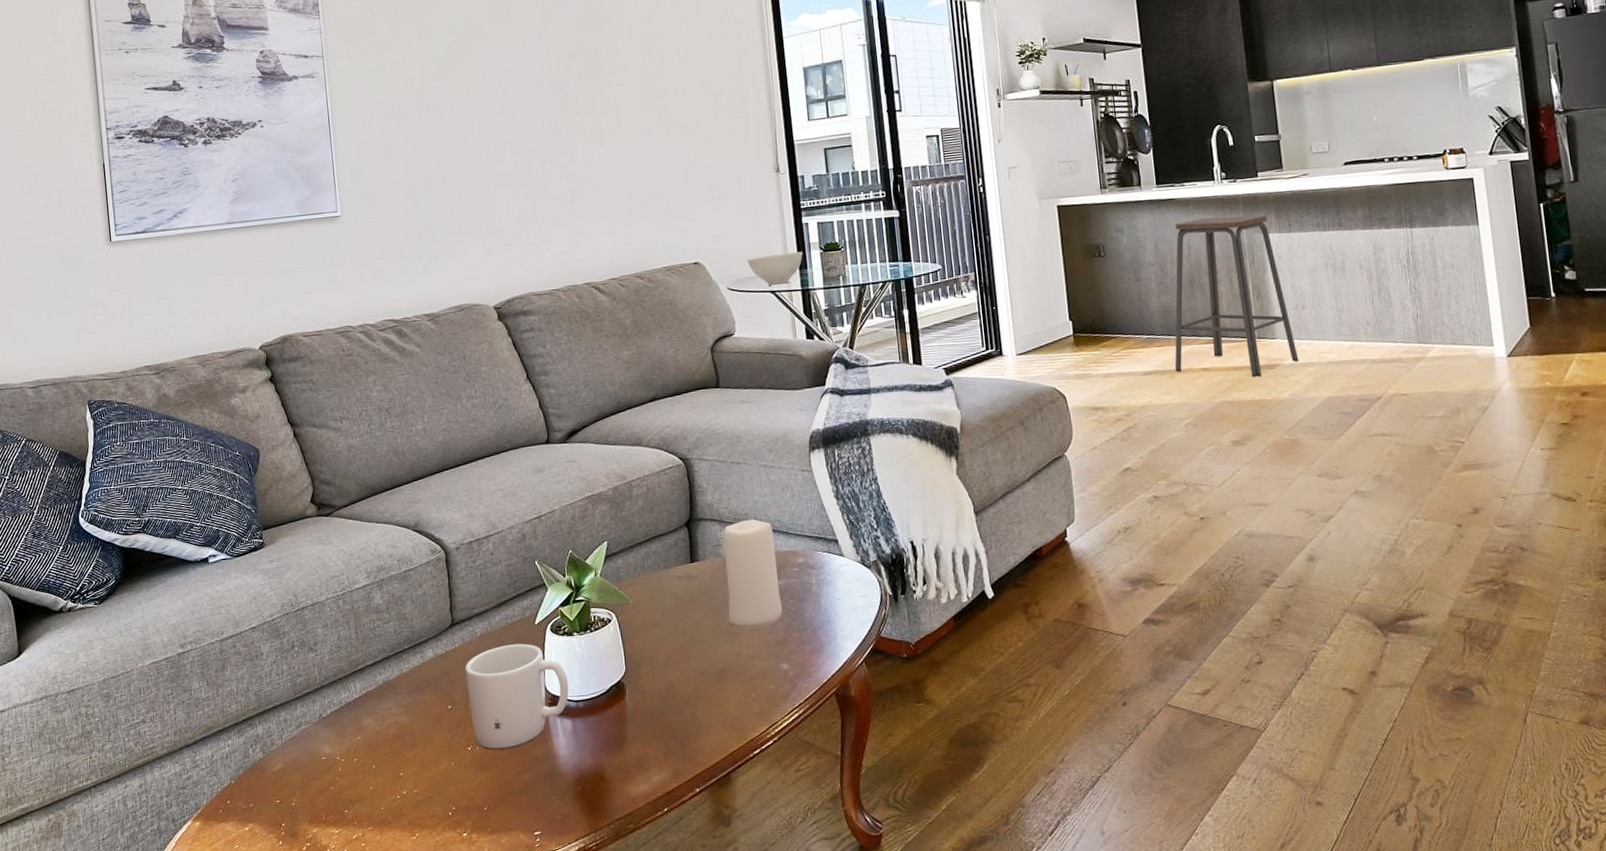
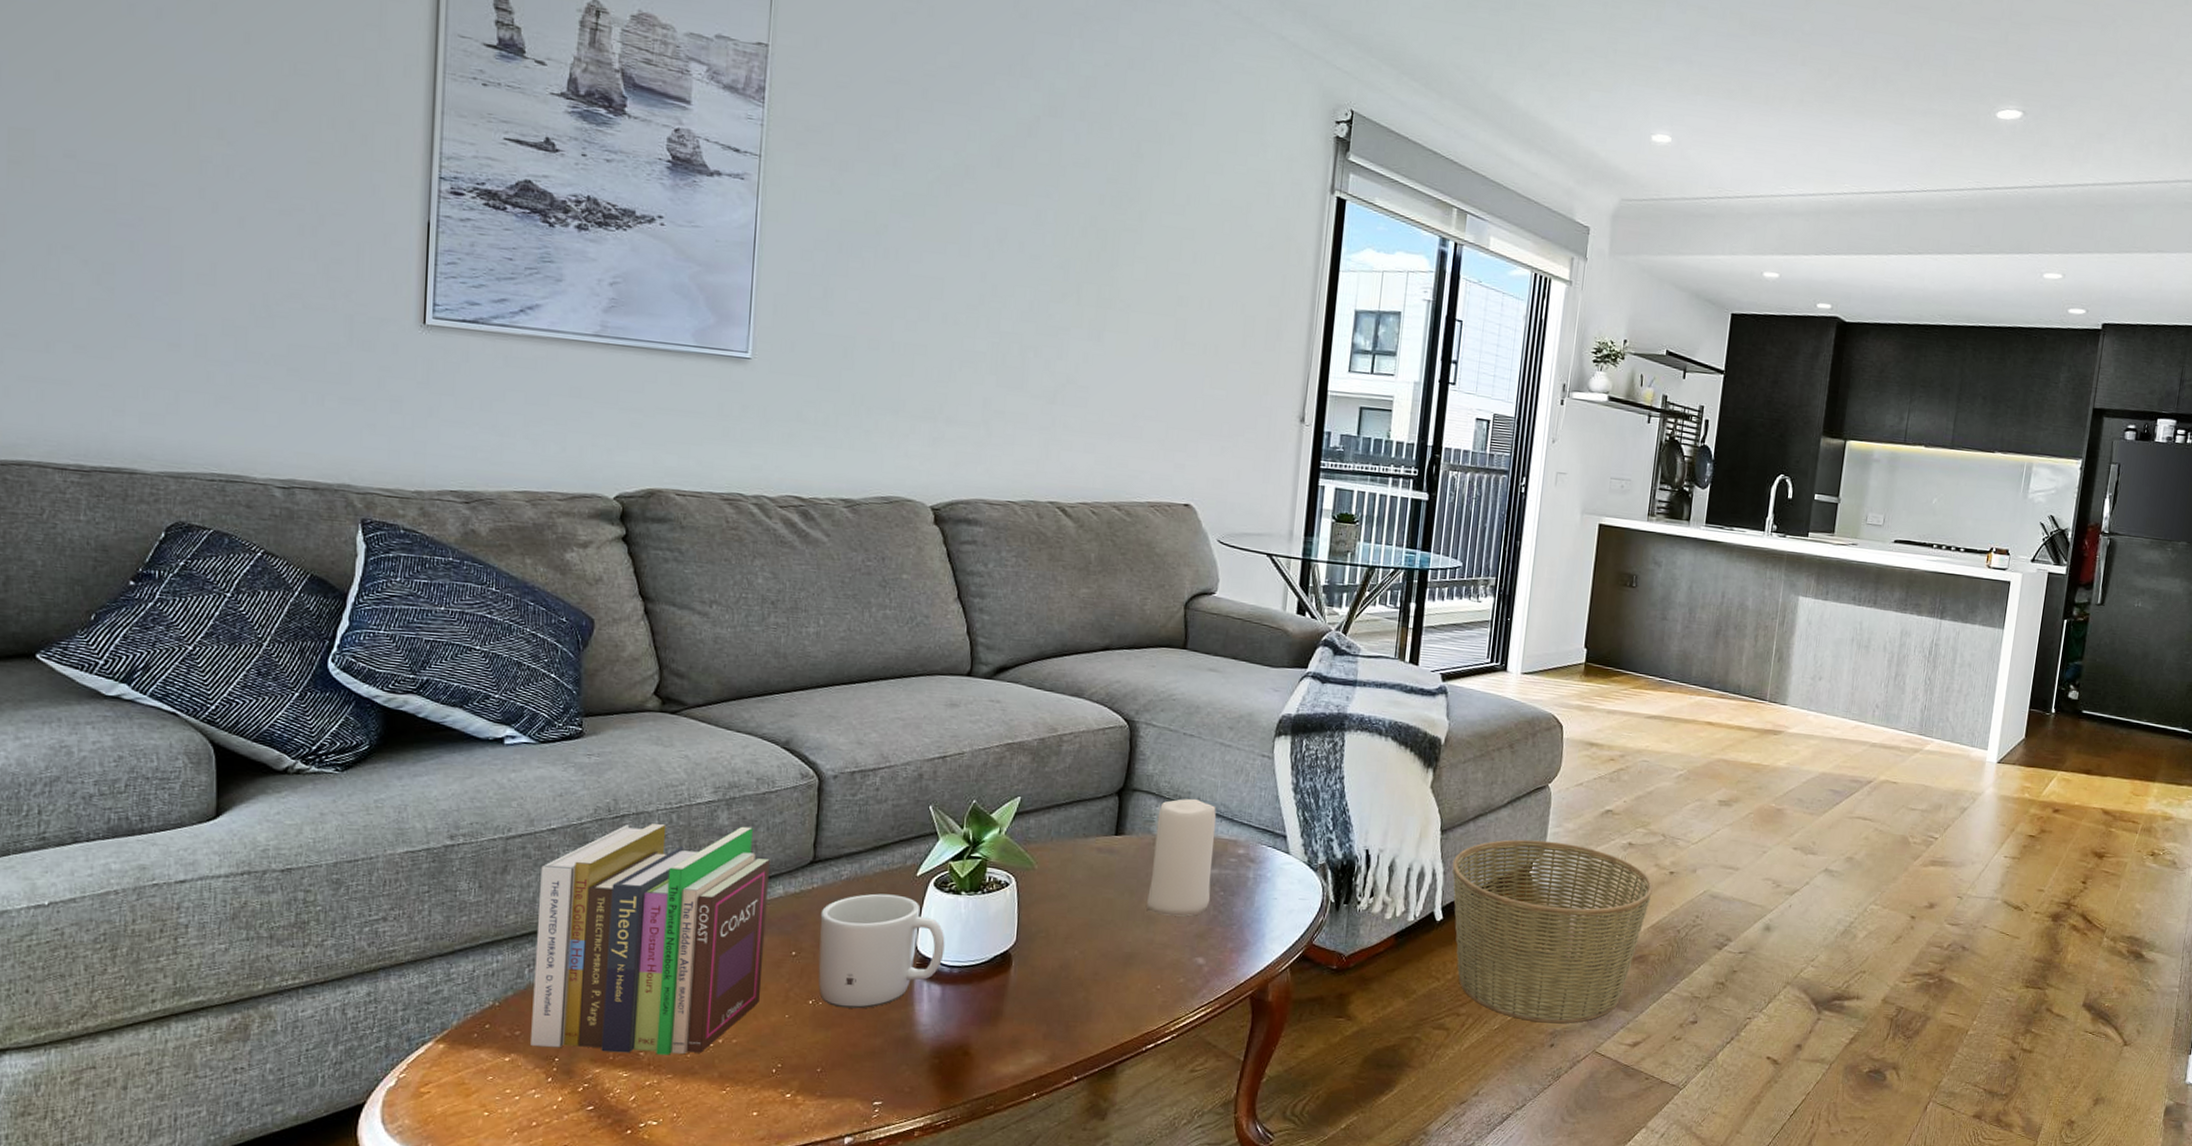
books: none [249,602,429,815] -> present [531,824,770,1055]
bowl: present [747,251,803,286] -> none [1247,512,1312,549]
basket: none [991,506,1188,683] -> present [1451,839,1653,1024]
bar stool: present [1174,215,1299,377] -> none [1680,567,1808,740]

